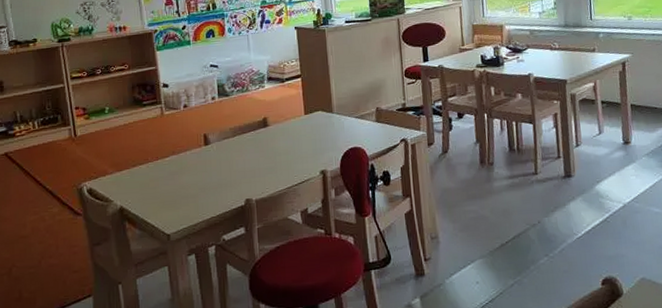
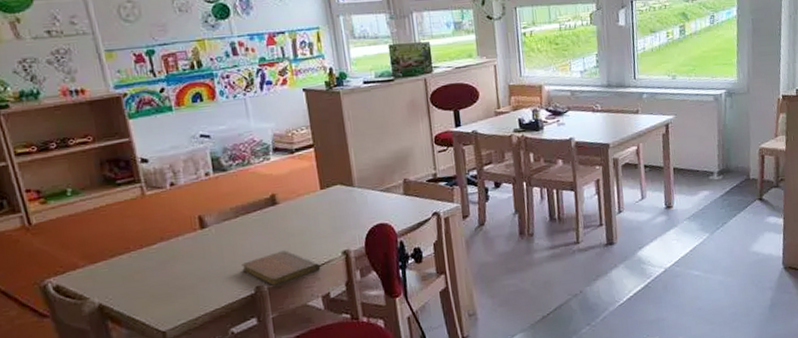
notebook: none [235,168,301,200] -> present [241,250,321,287]

